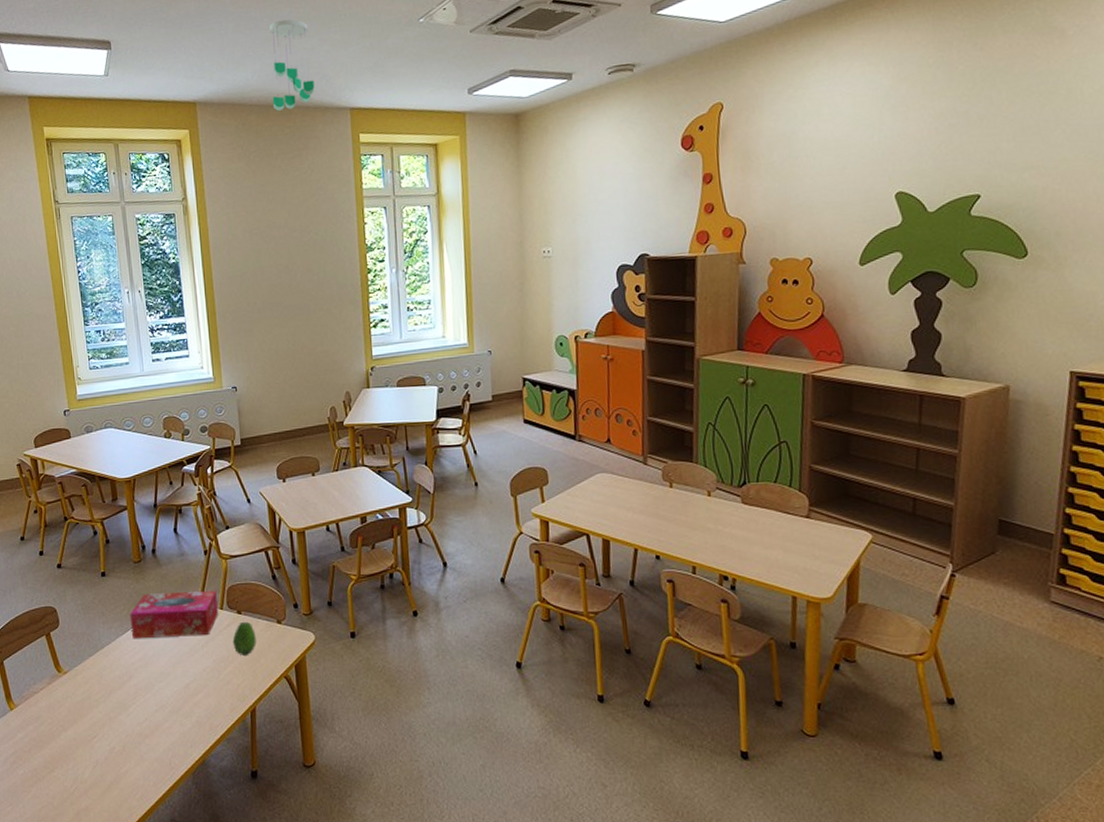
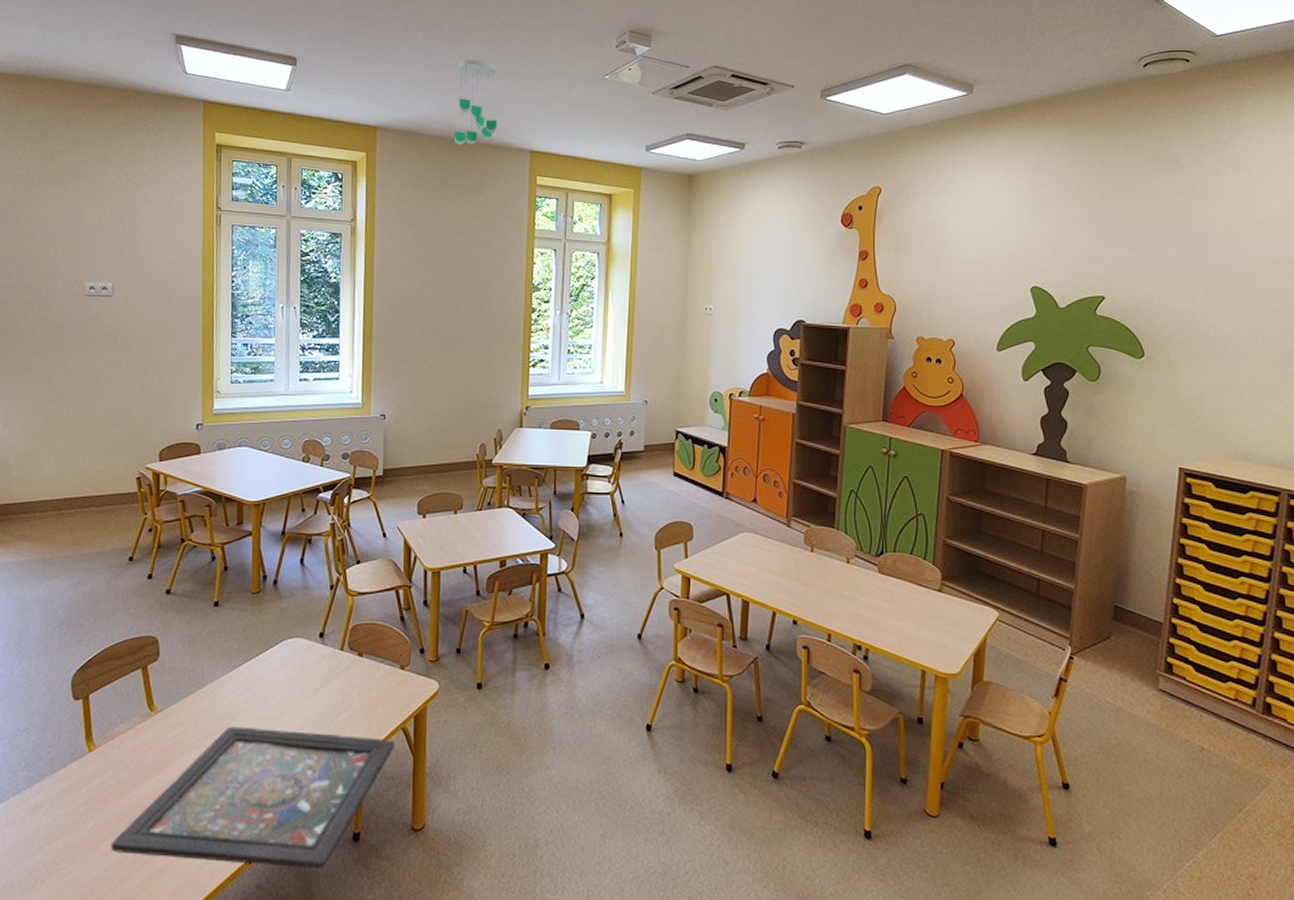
board game: none [40,682,281,804] -> present [110,726,396,870]
tissue box: present [130,590,219,639] -> none [239,628,339,679]
fruit: present [232,621,256,657] -> none [349,665,376,704]

